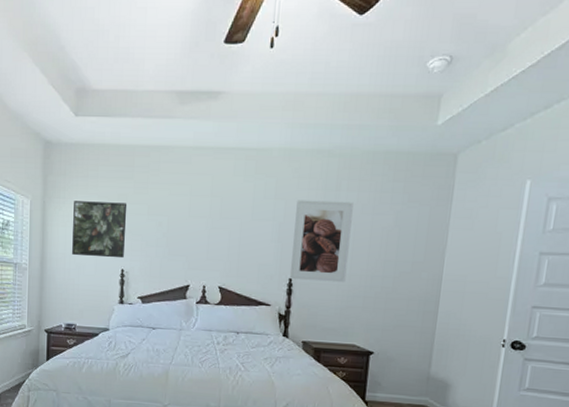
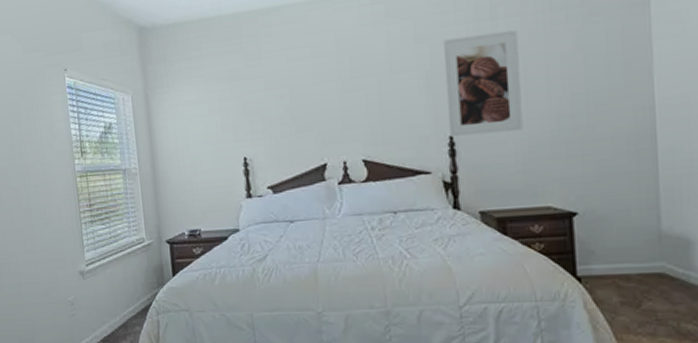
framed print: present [72,201,127,258] -> none [179,80,244,149]

